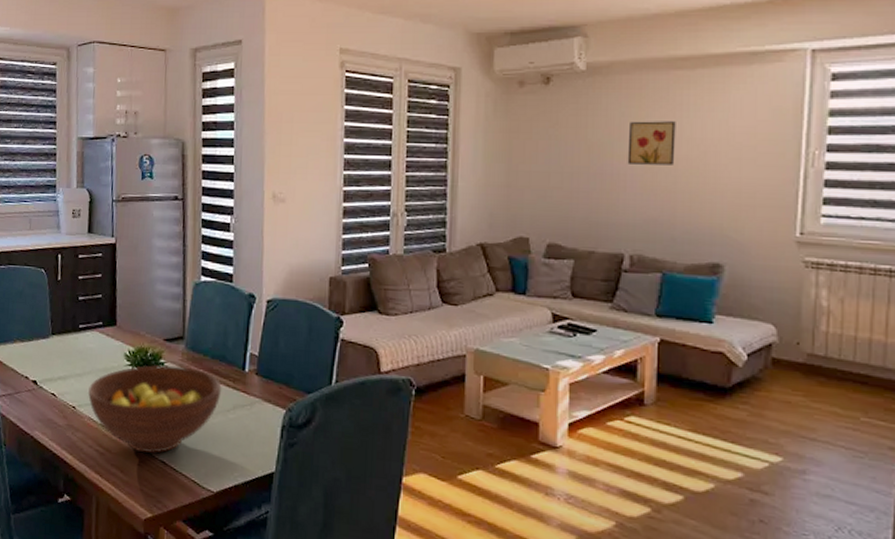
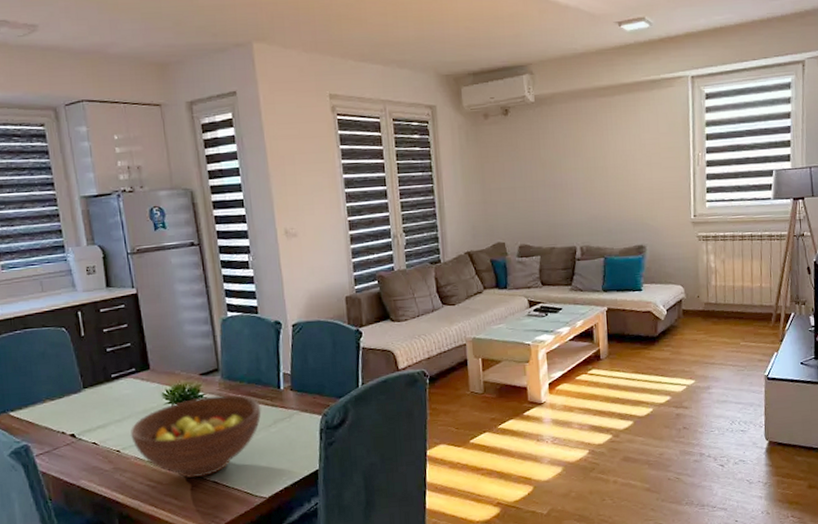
wall art: present [627,121,676,165] -> none [571,138,606,175]

